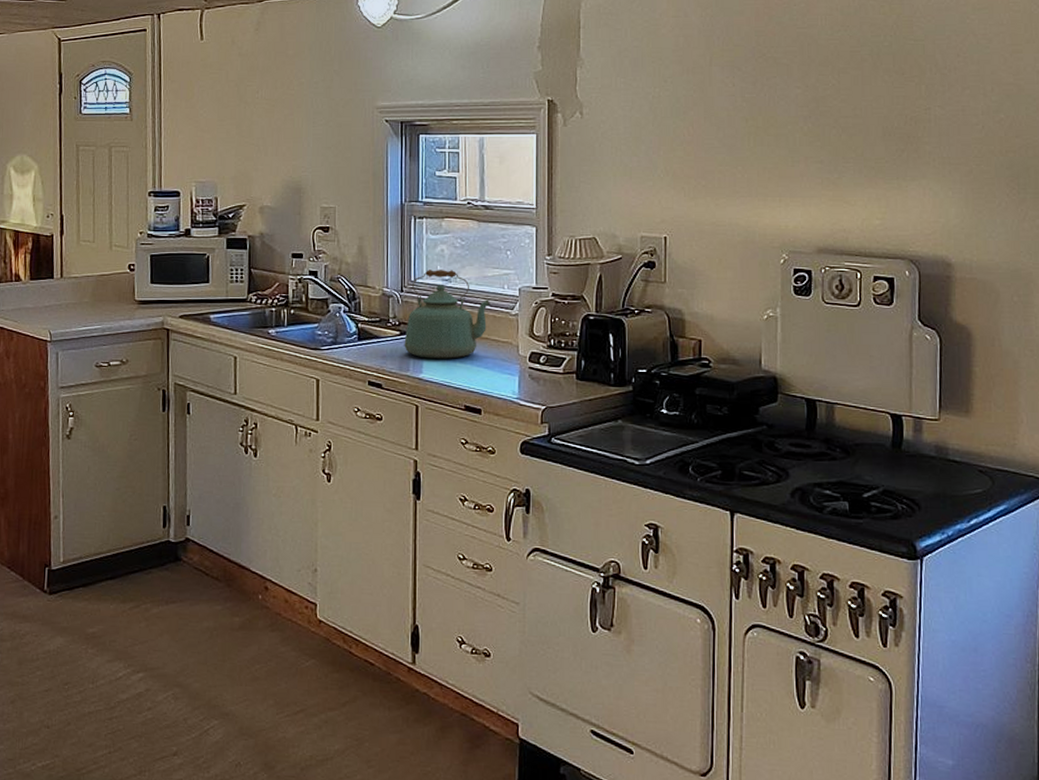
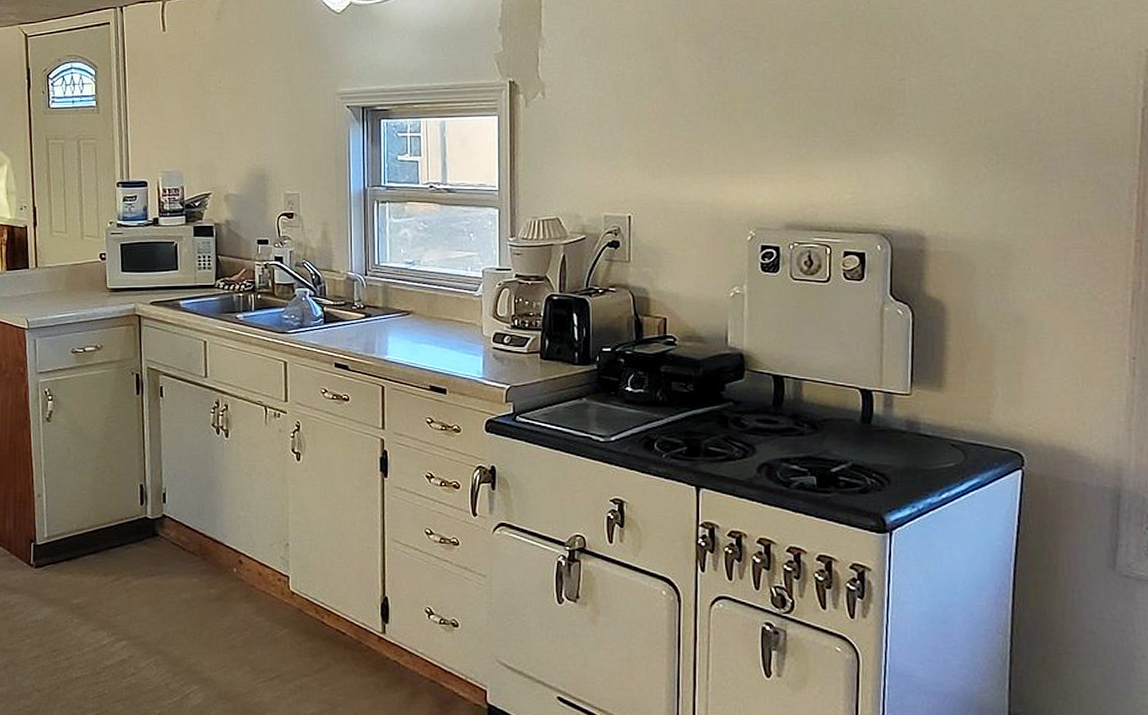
kettle: present [404,270,491,359] -> none [369,253,454,340]

